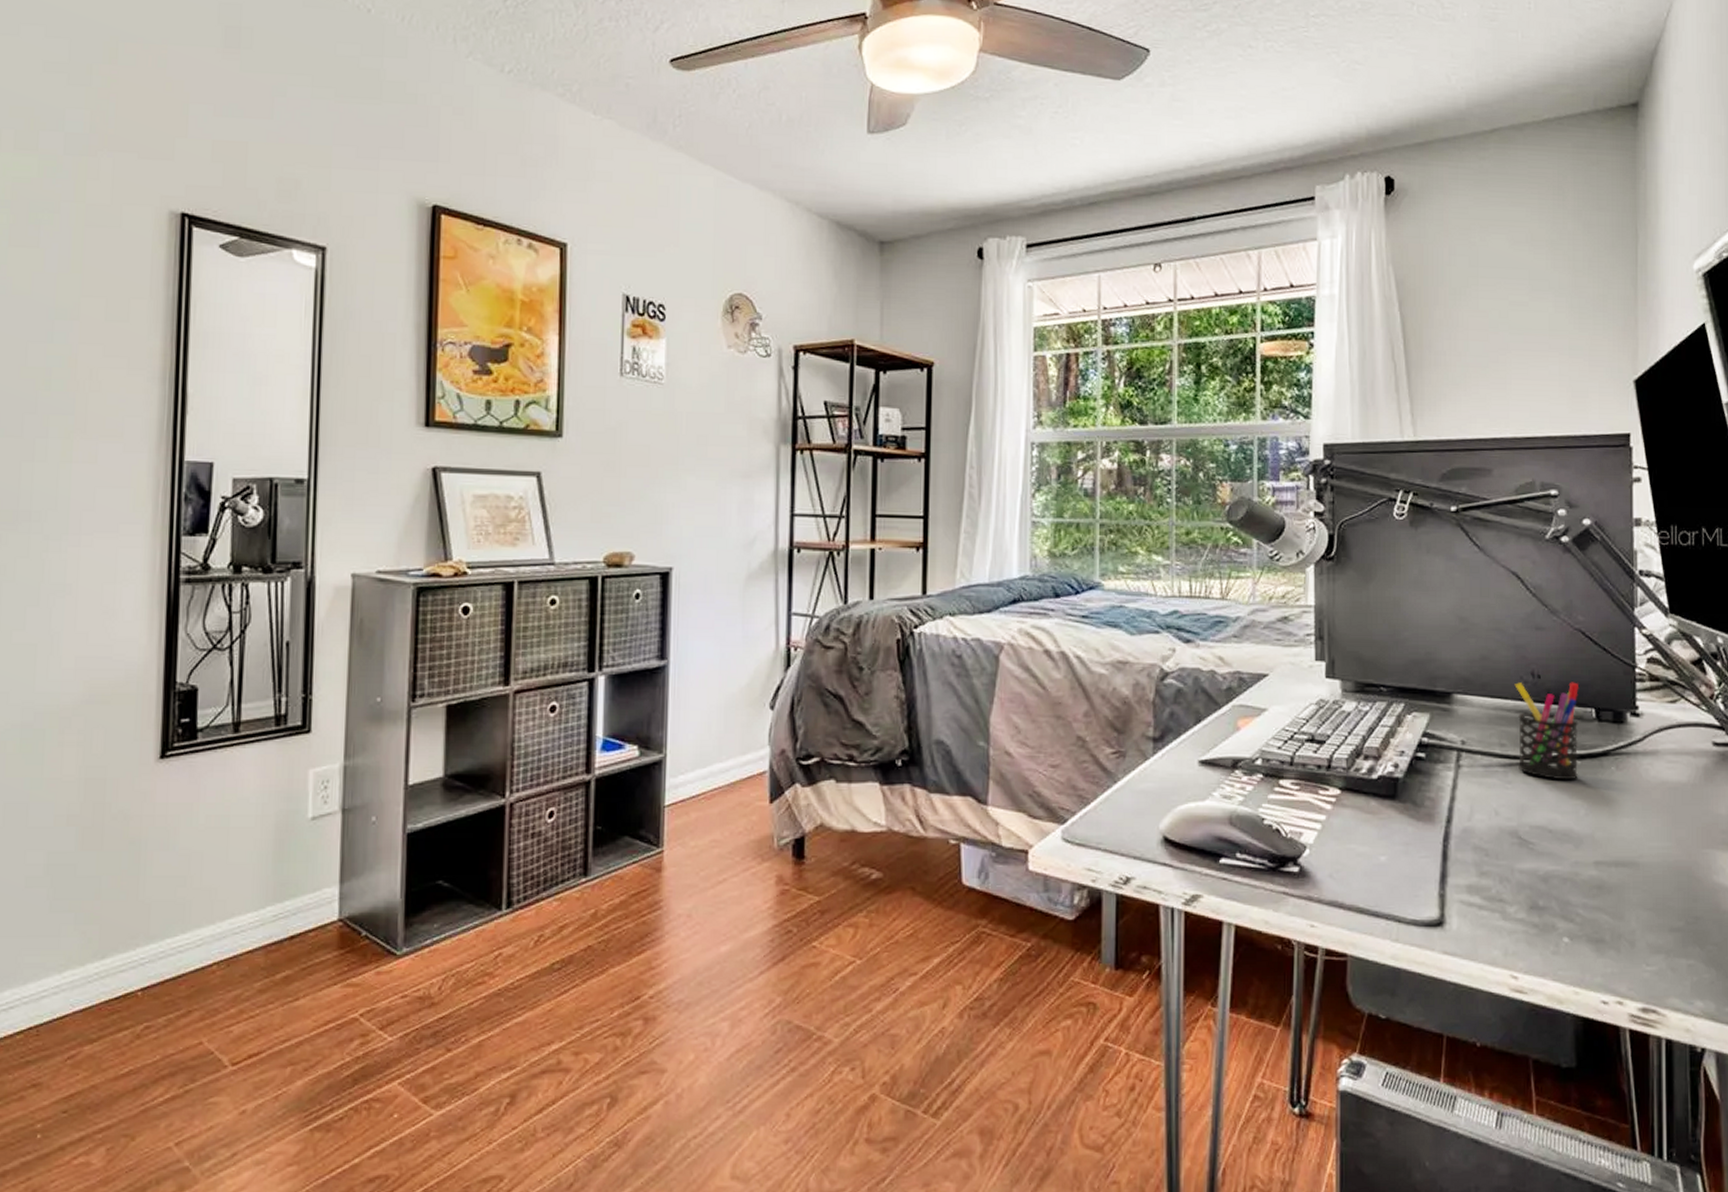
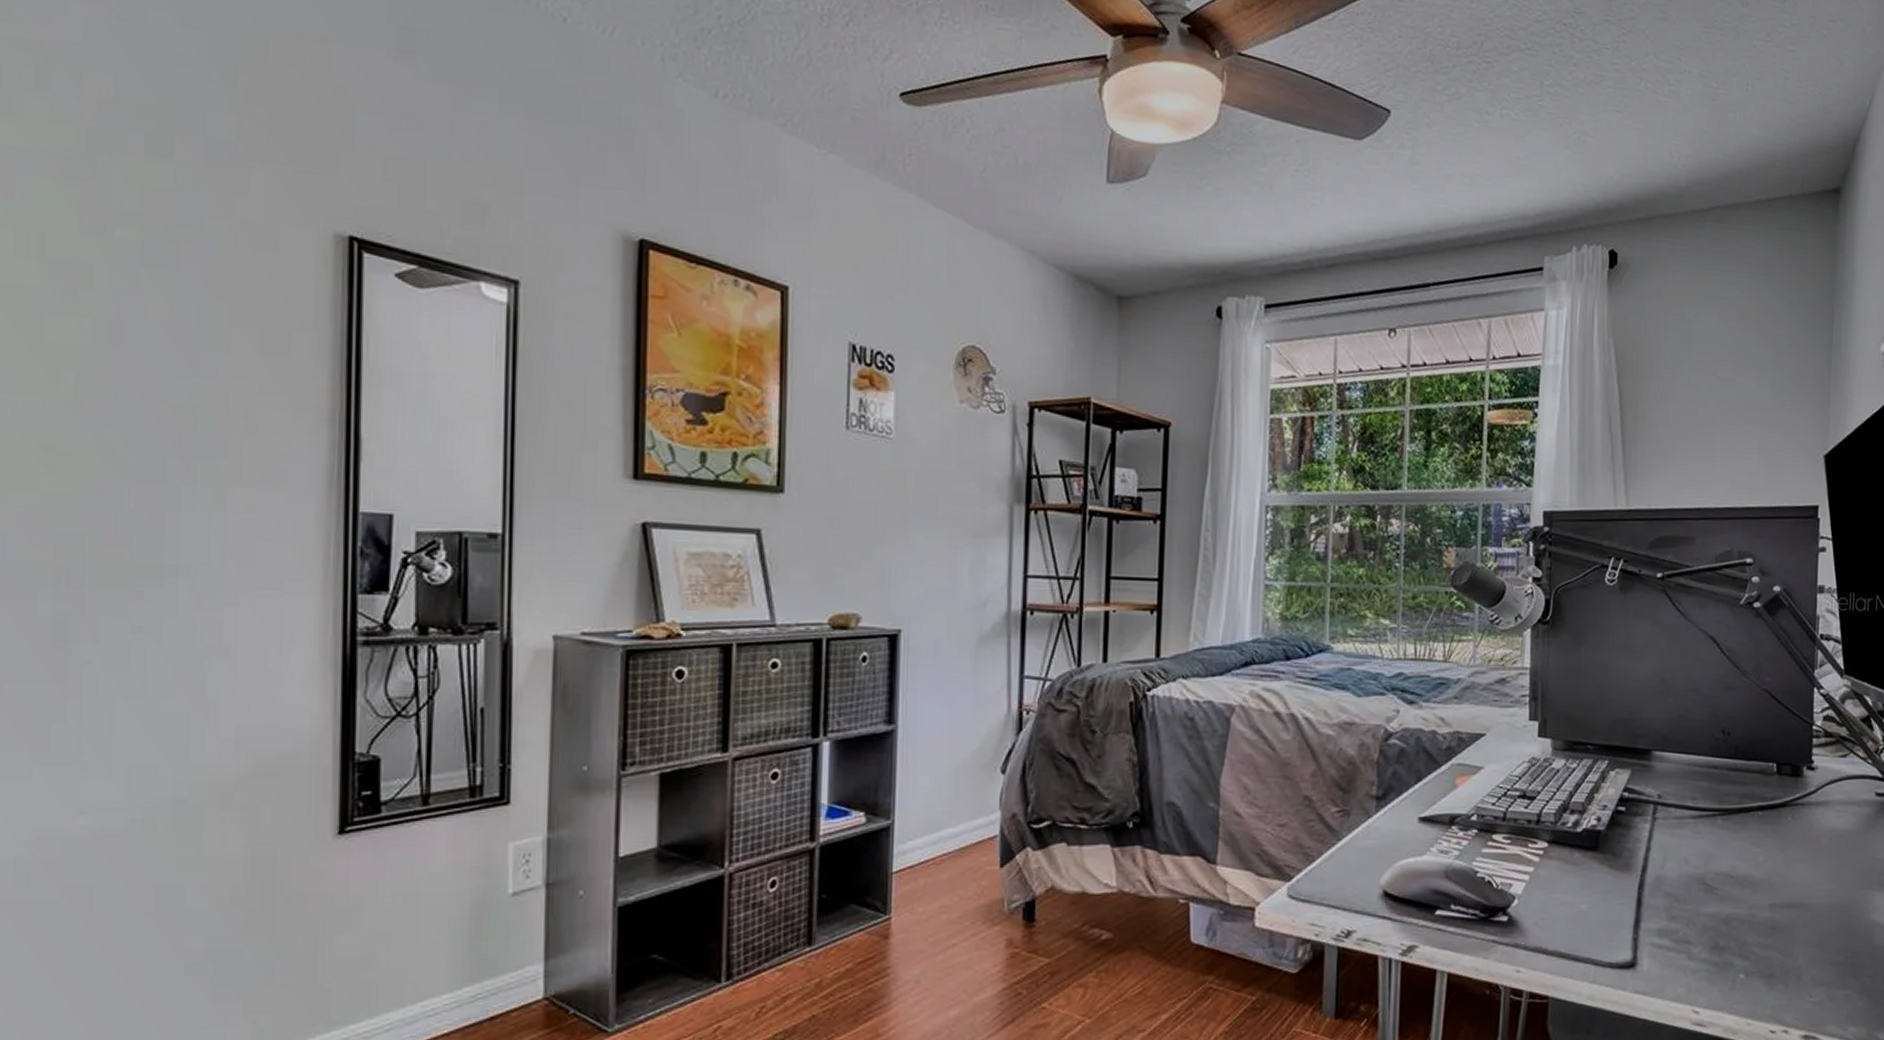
pen holder: present [1514,682,1579,781] -> none [1707,738,1763,830]

